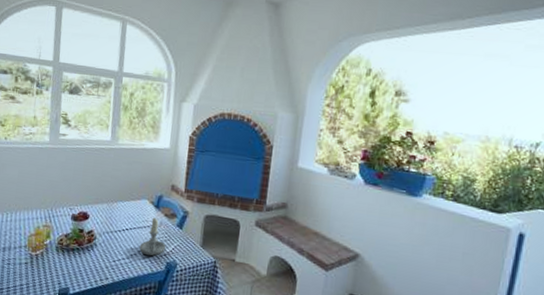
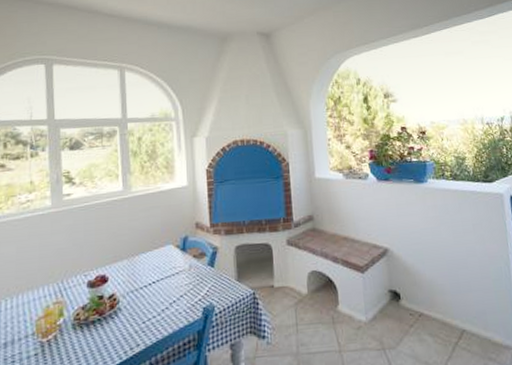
candle: present [139,217,166,256] -> none [171,262,200,305]

